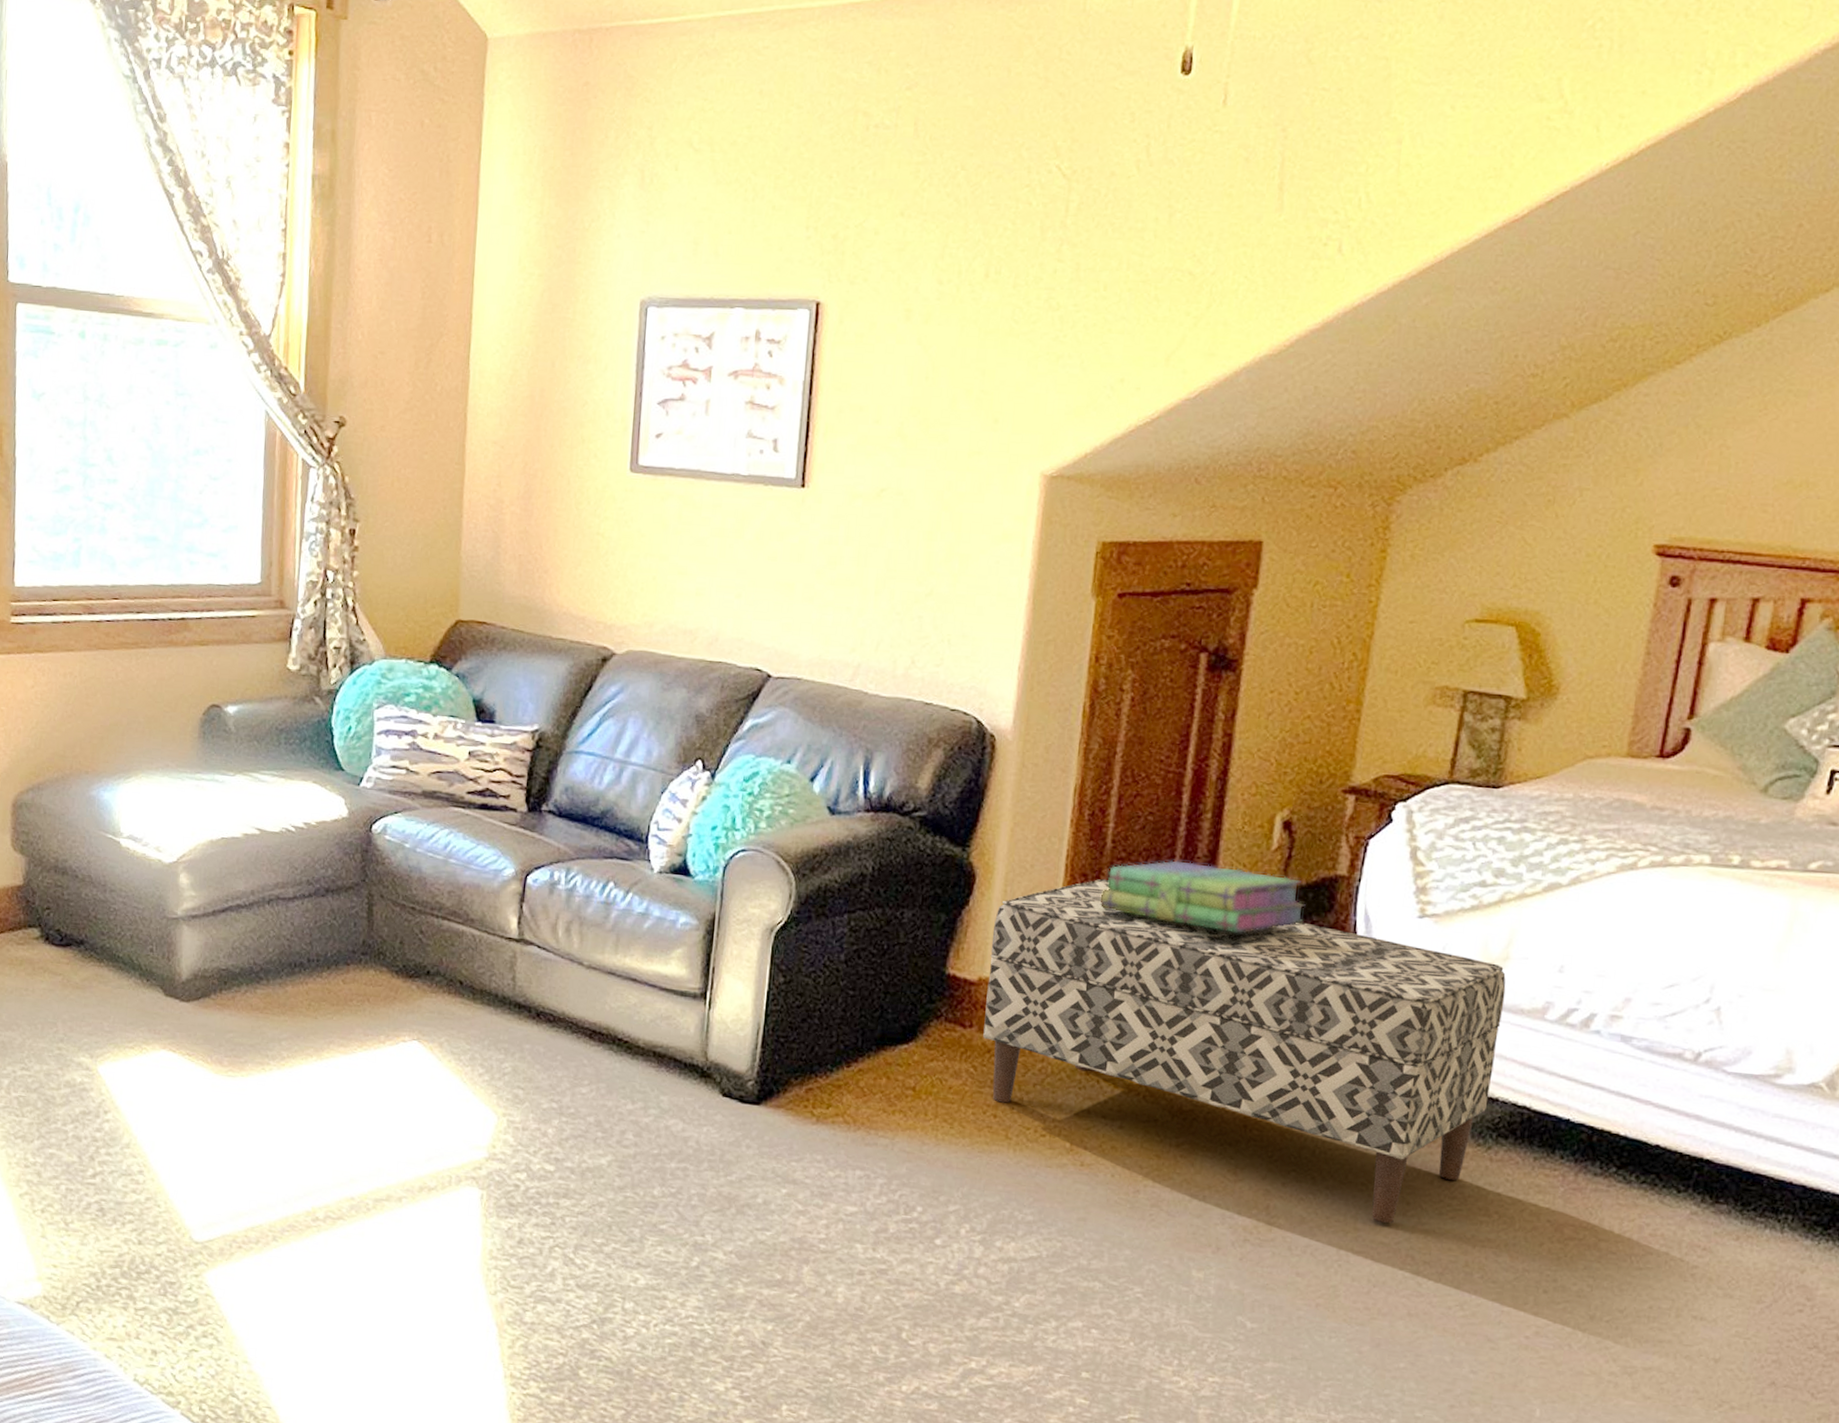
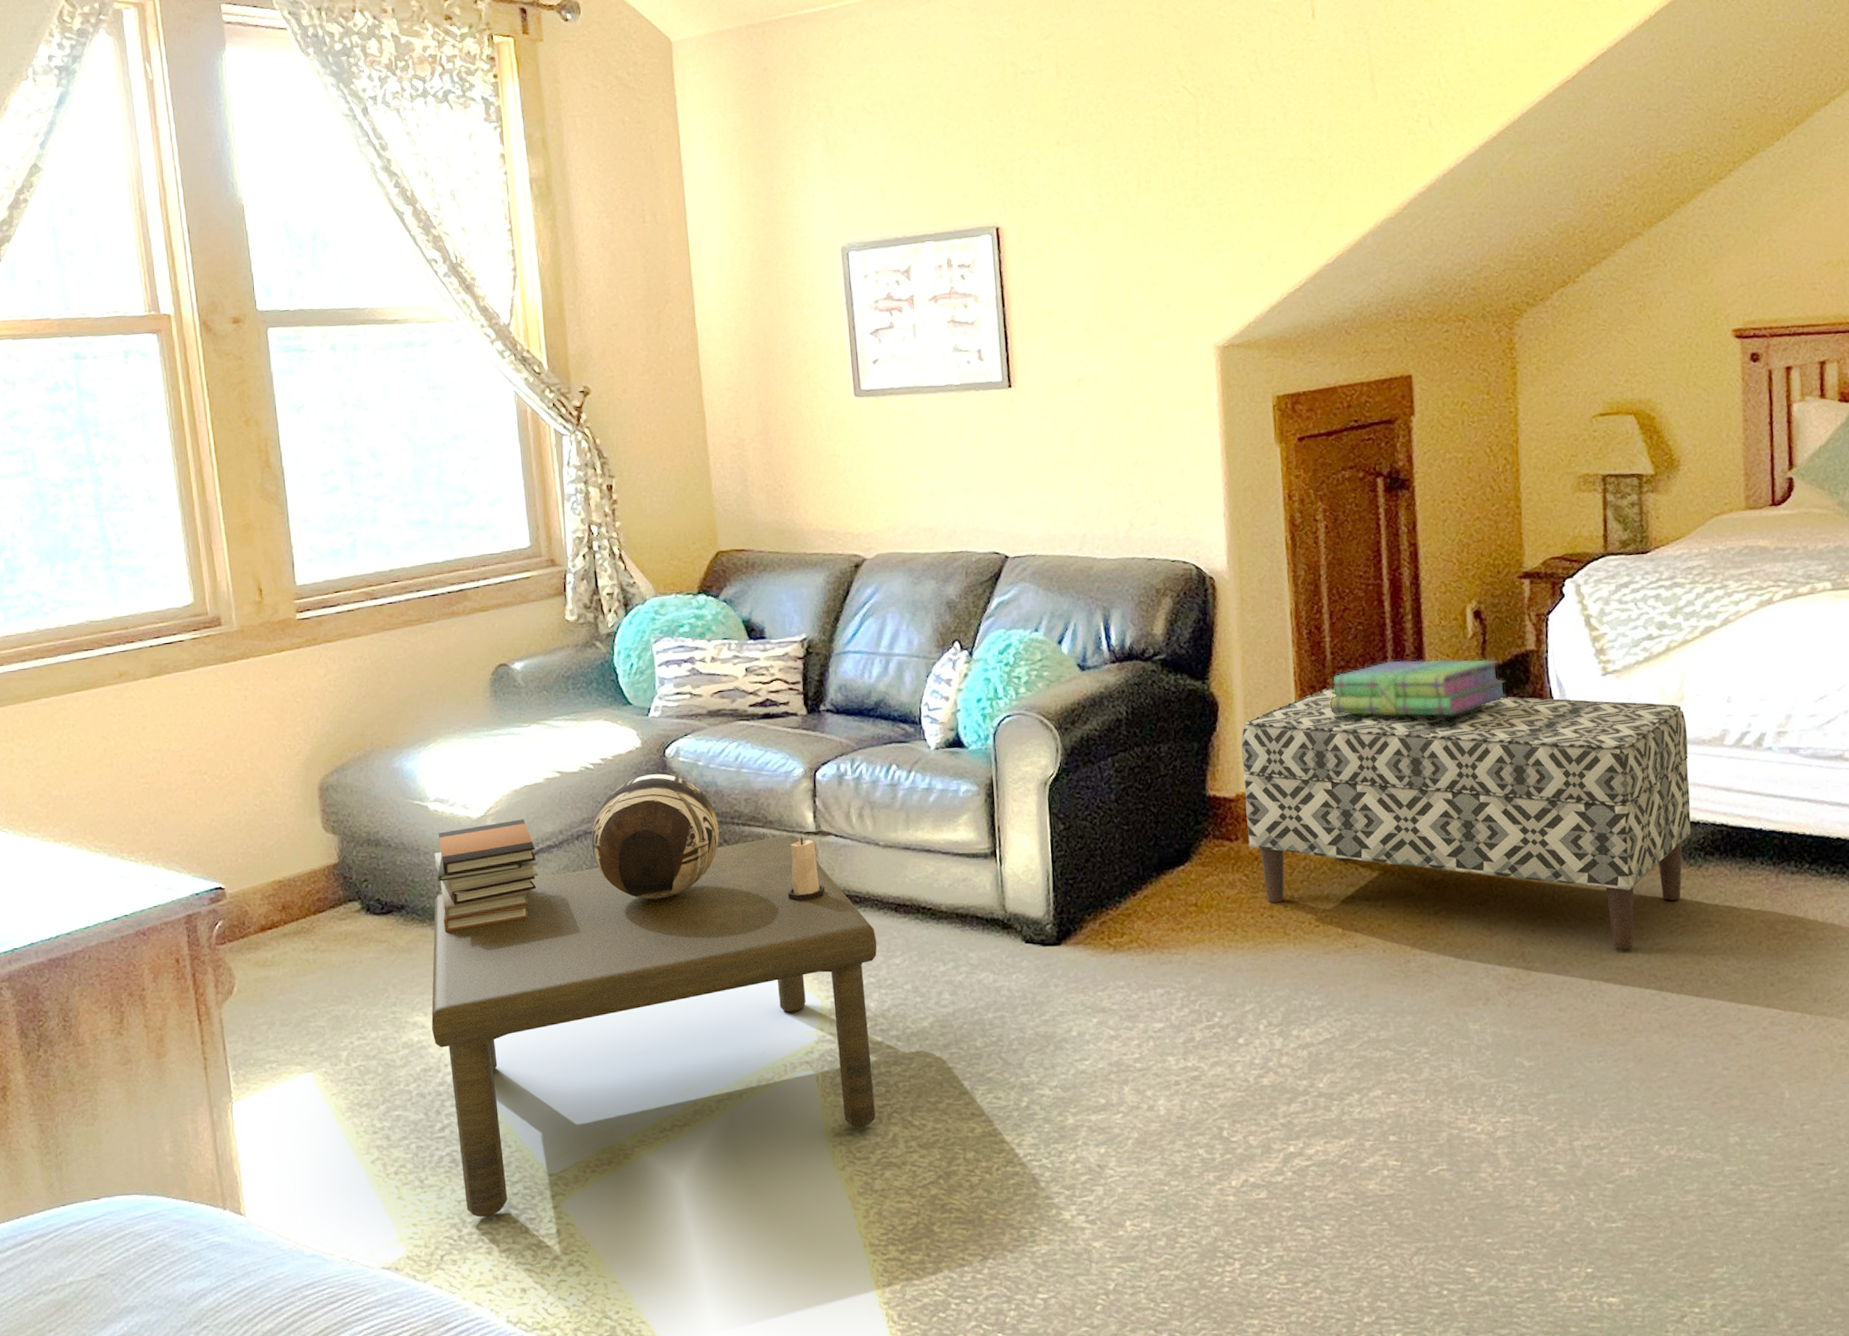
coffee table: none [95,935,565,1273] -> present [431,834,877,1218]
book stack: none [120,871,224,977] -> present [434,819,538,932]
decorative bowl: none [282,848,418,981] -> present [591,774,720,900]
candle: none [479,942,519,1011] -> present [788,837,826,902]

